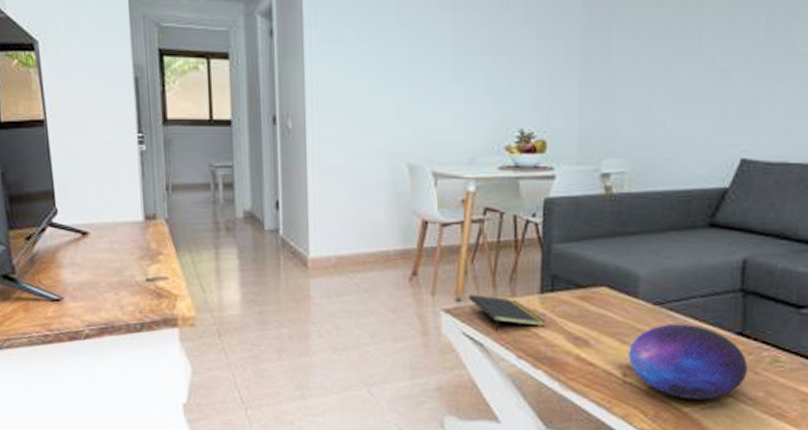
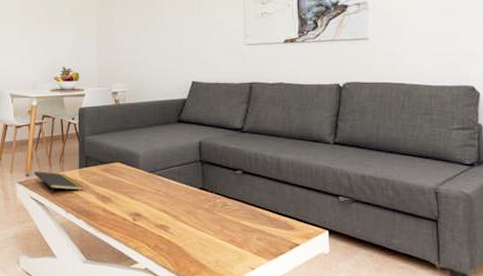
decorative orb: present [628,323,749,400] -> none [136,184,209,234]

